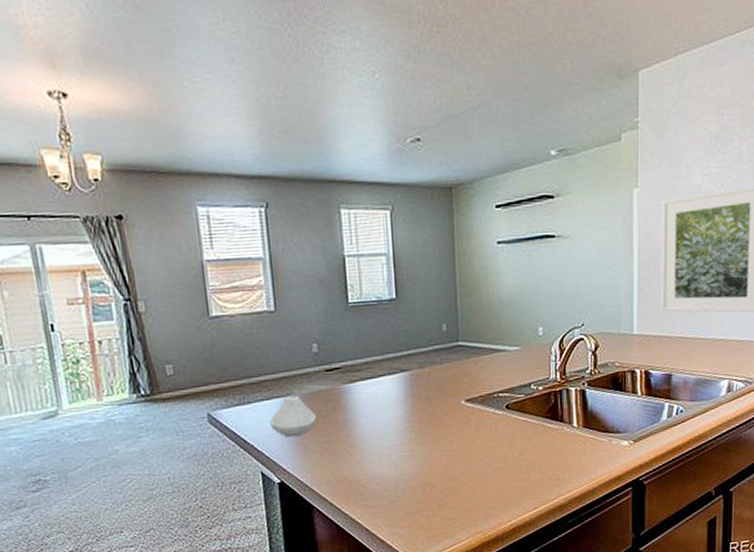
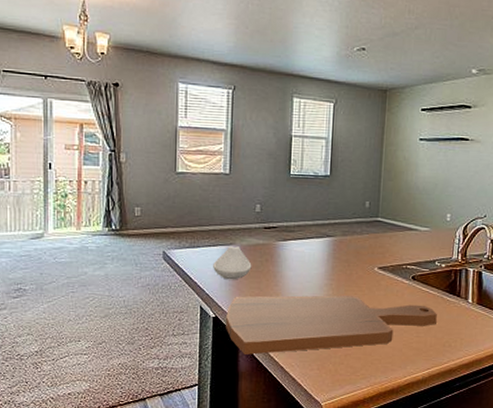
cutting board: none [293,436,539,521] -> present [226,295,437,355]

